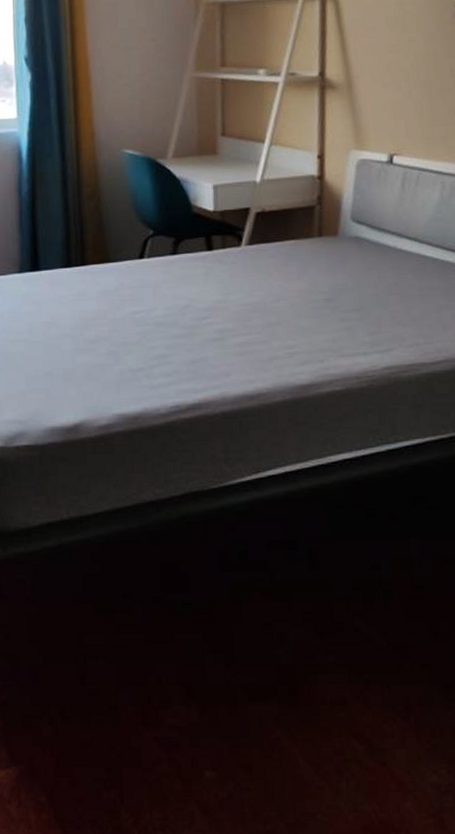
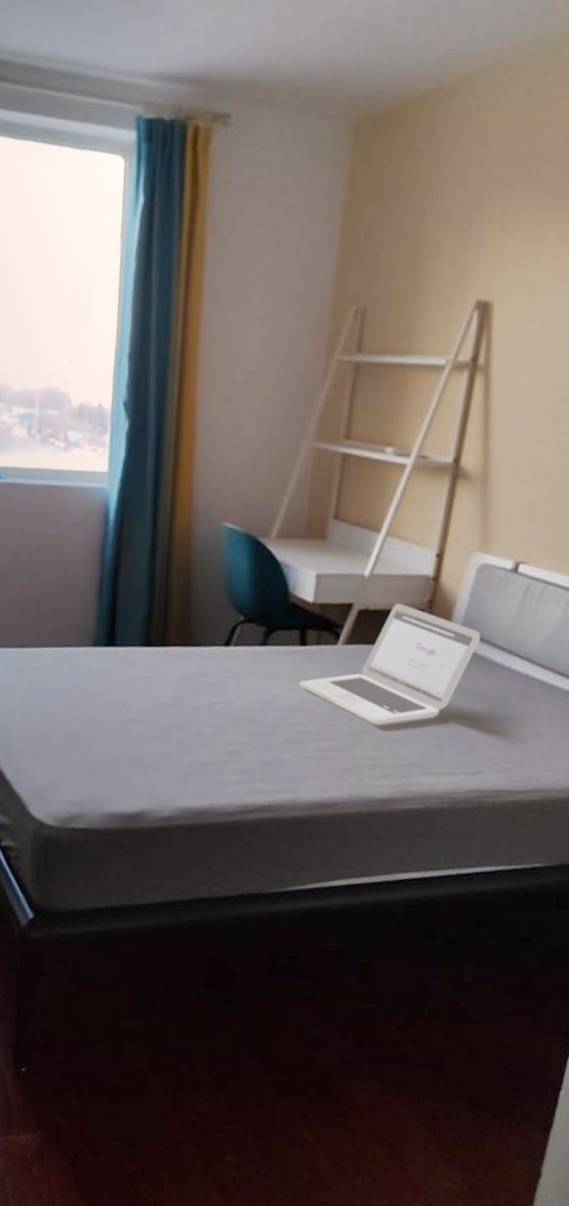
laptop: none [211,202,371,315] -> present [299,603,481,725]

